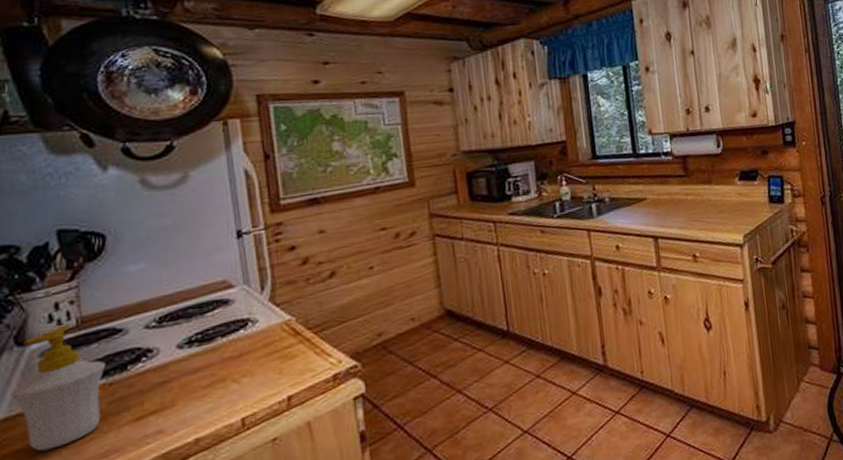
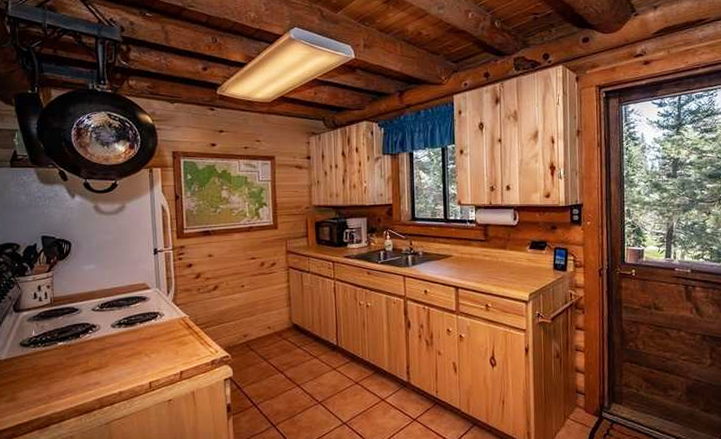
soap bottle: present [10,324,106,452] -> none [10,301,67,384]

